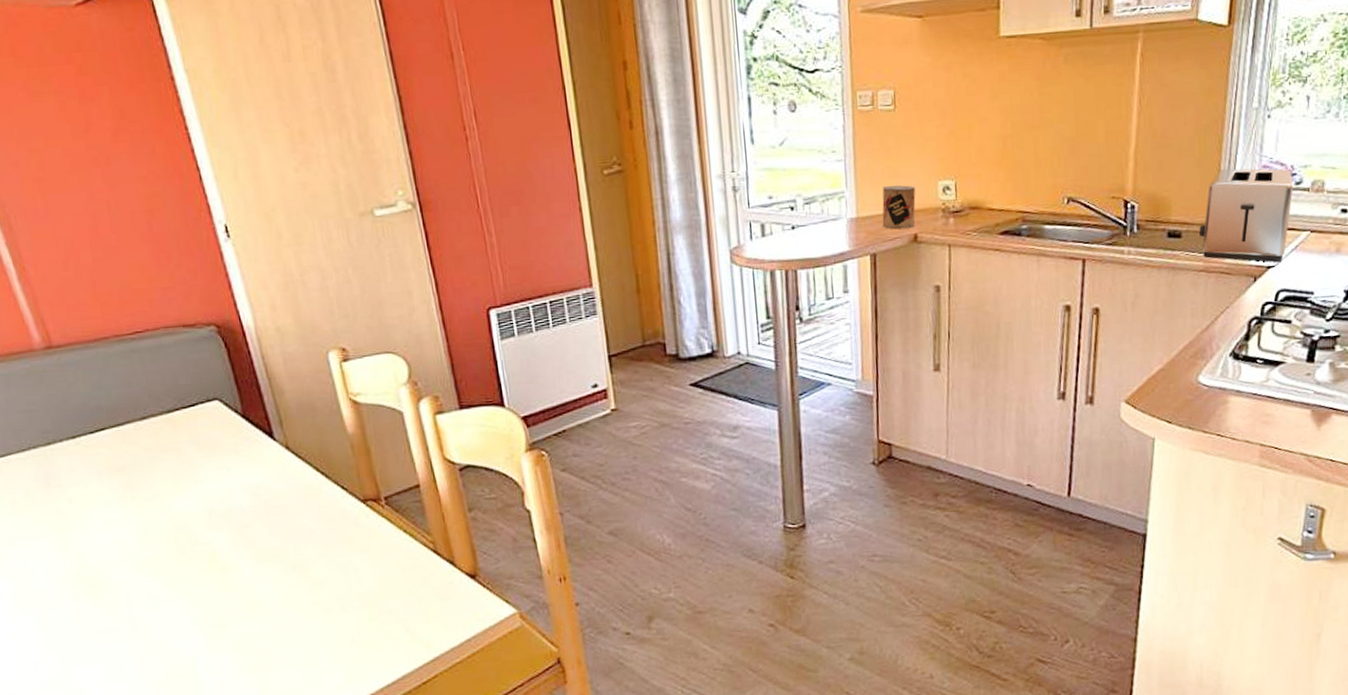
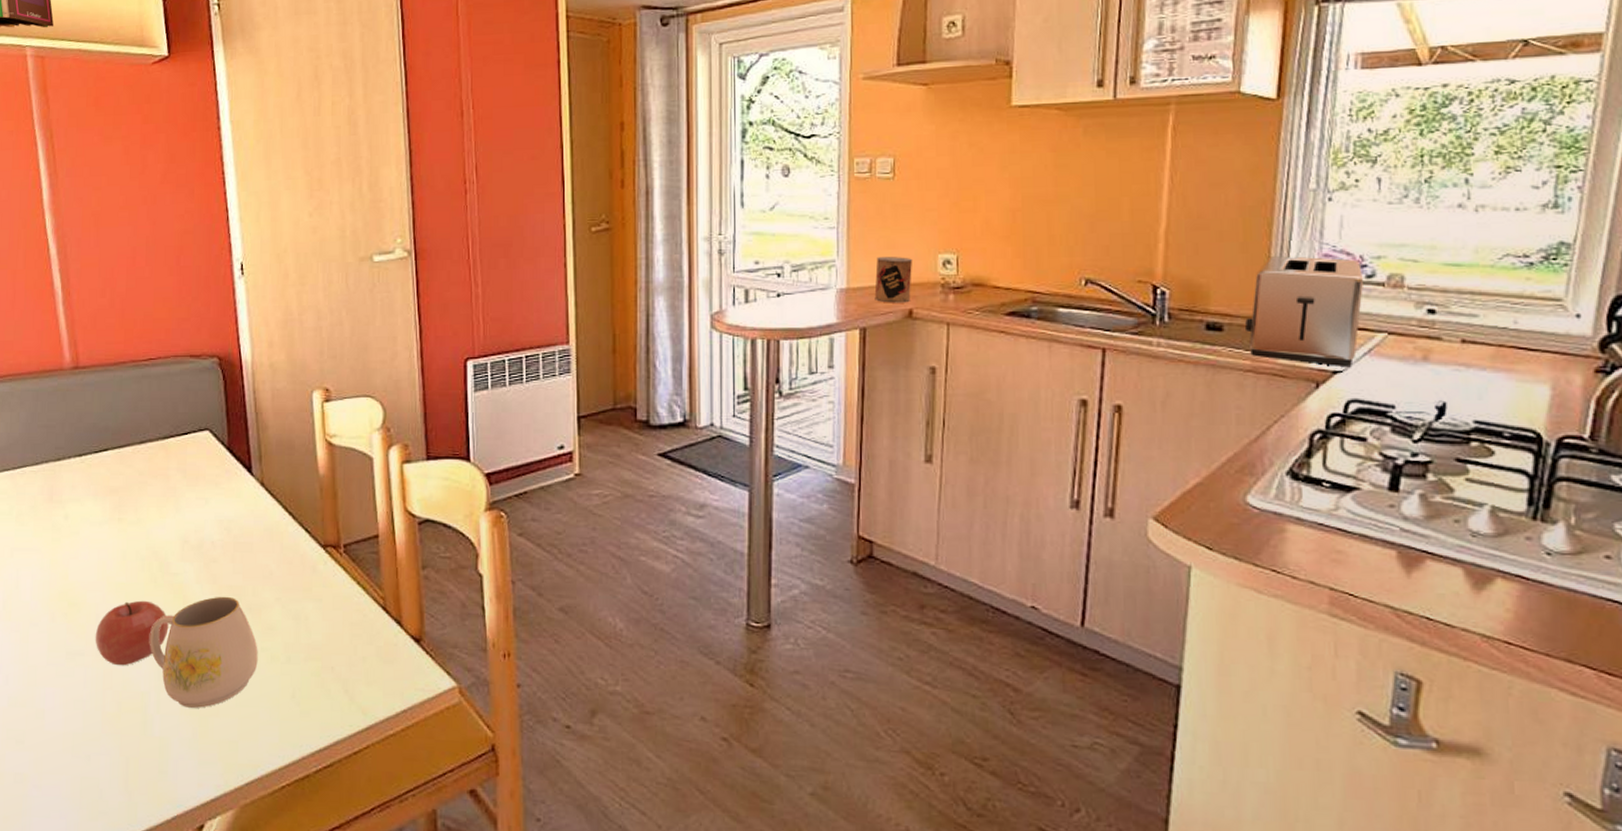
fruit: none [127,572,209,637] -> present [95,600,169,666]
mug: none [189,558,311,666] -> present [150,596,258,708]

